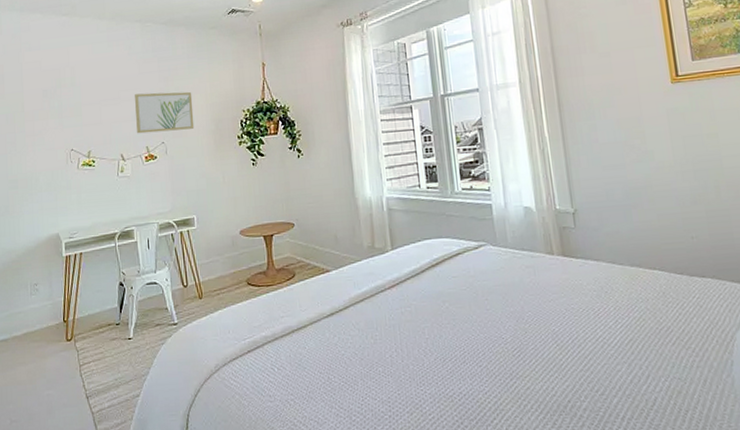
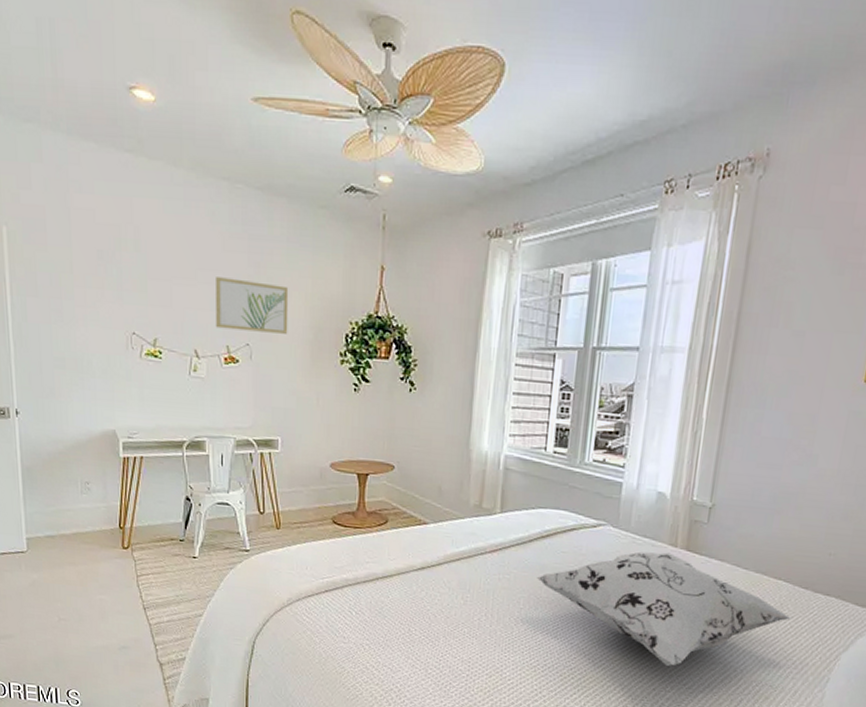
decorative pillow: none [436,261,677,376] -> present [537,551,792,667]

